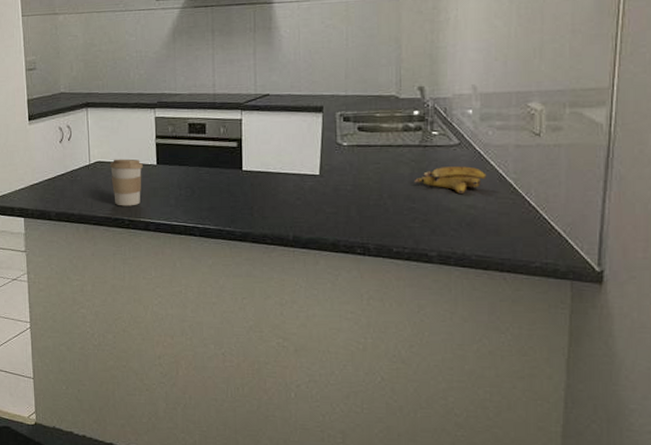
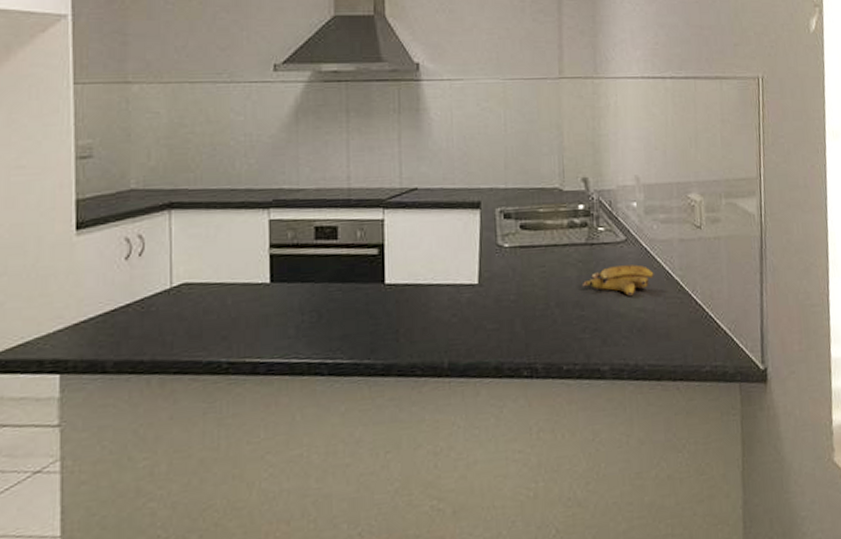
coffee cup: present [110,159,143,206] -> none [202,277,251,344]

